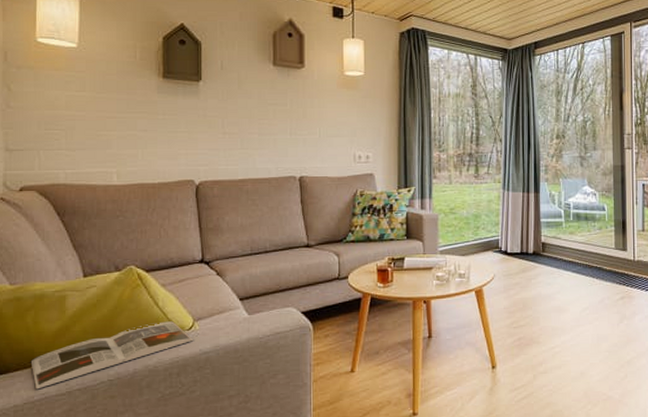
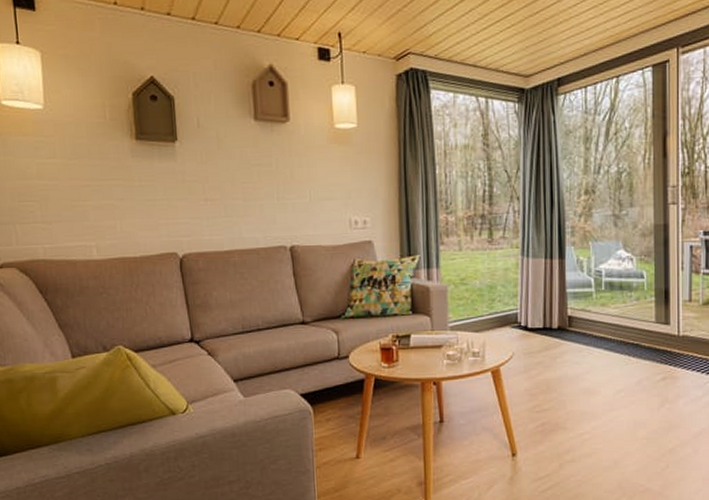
magazine: present [30,321,194,390] -> none [28,404,189,472]

